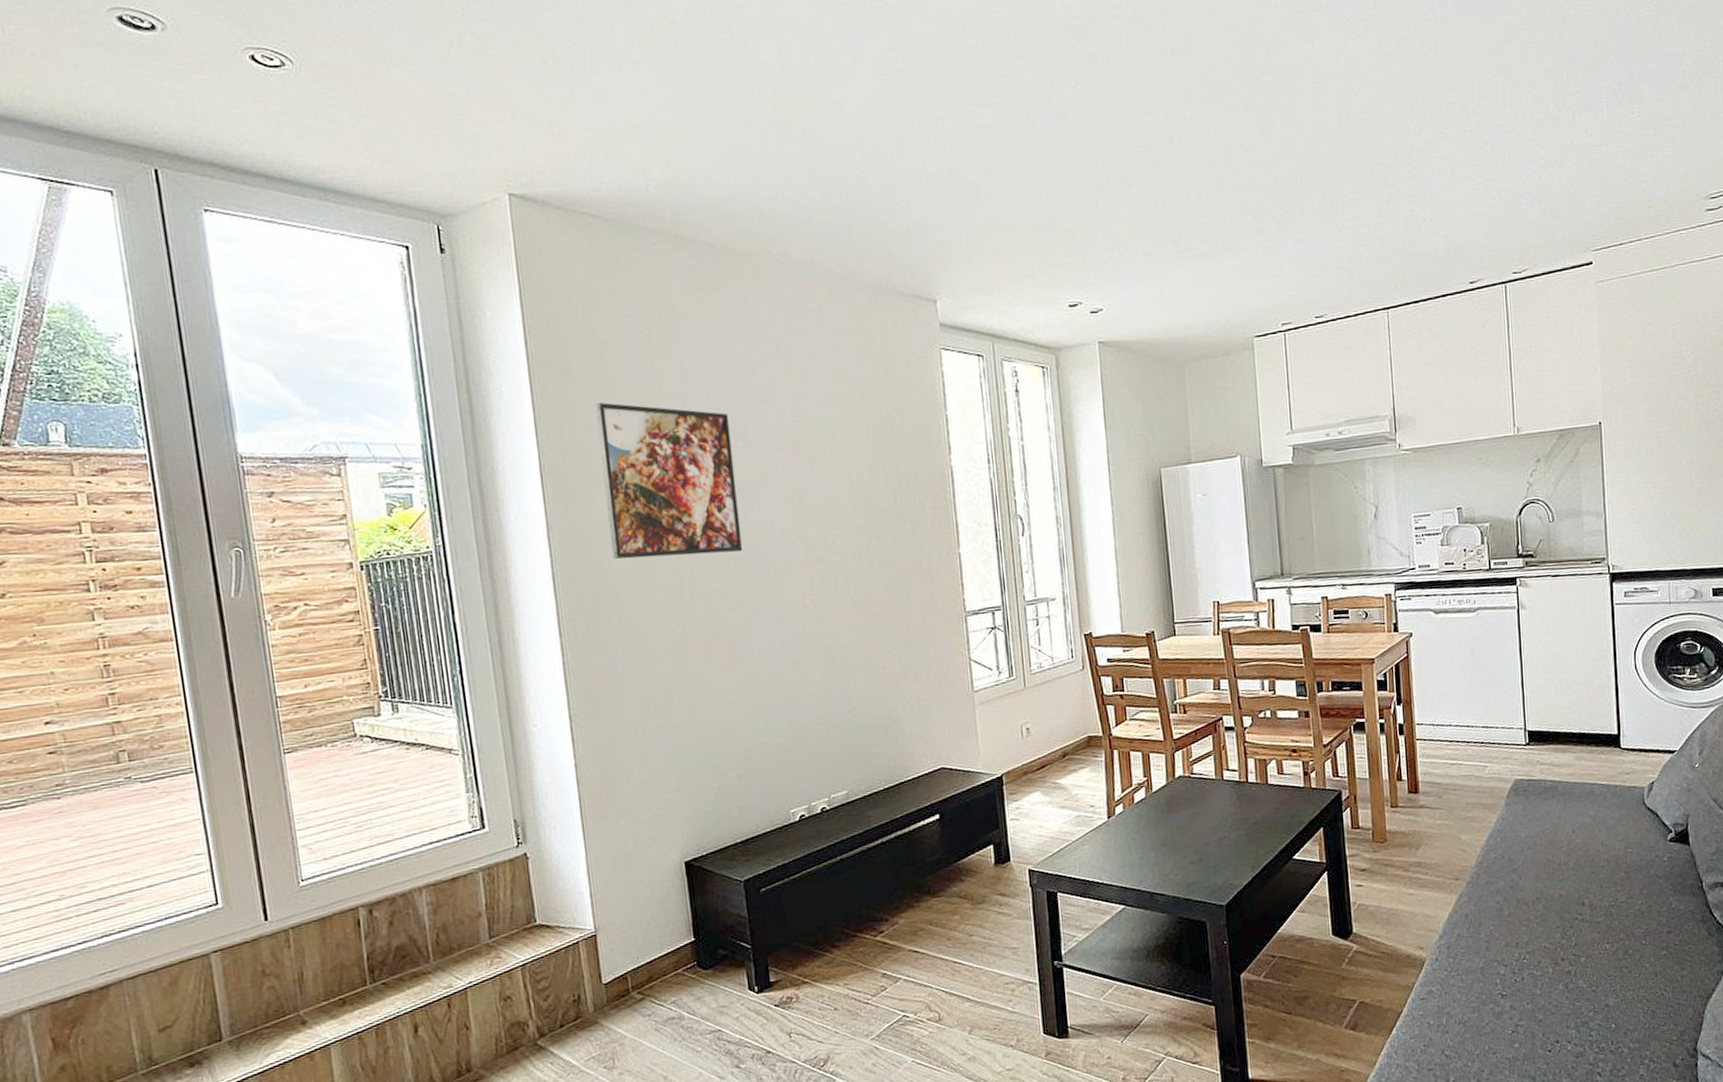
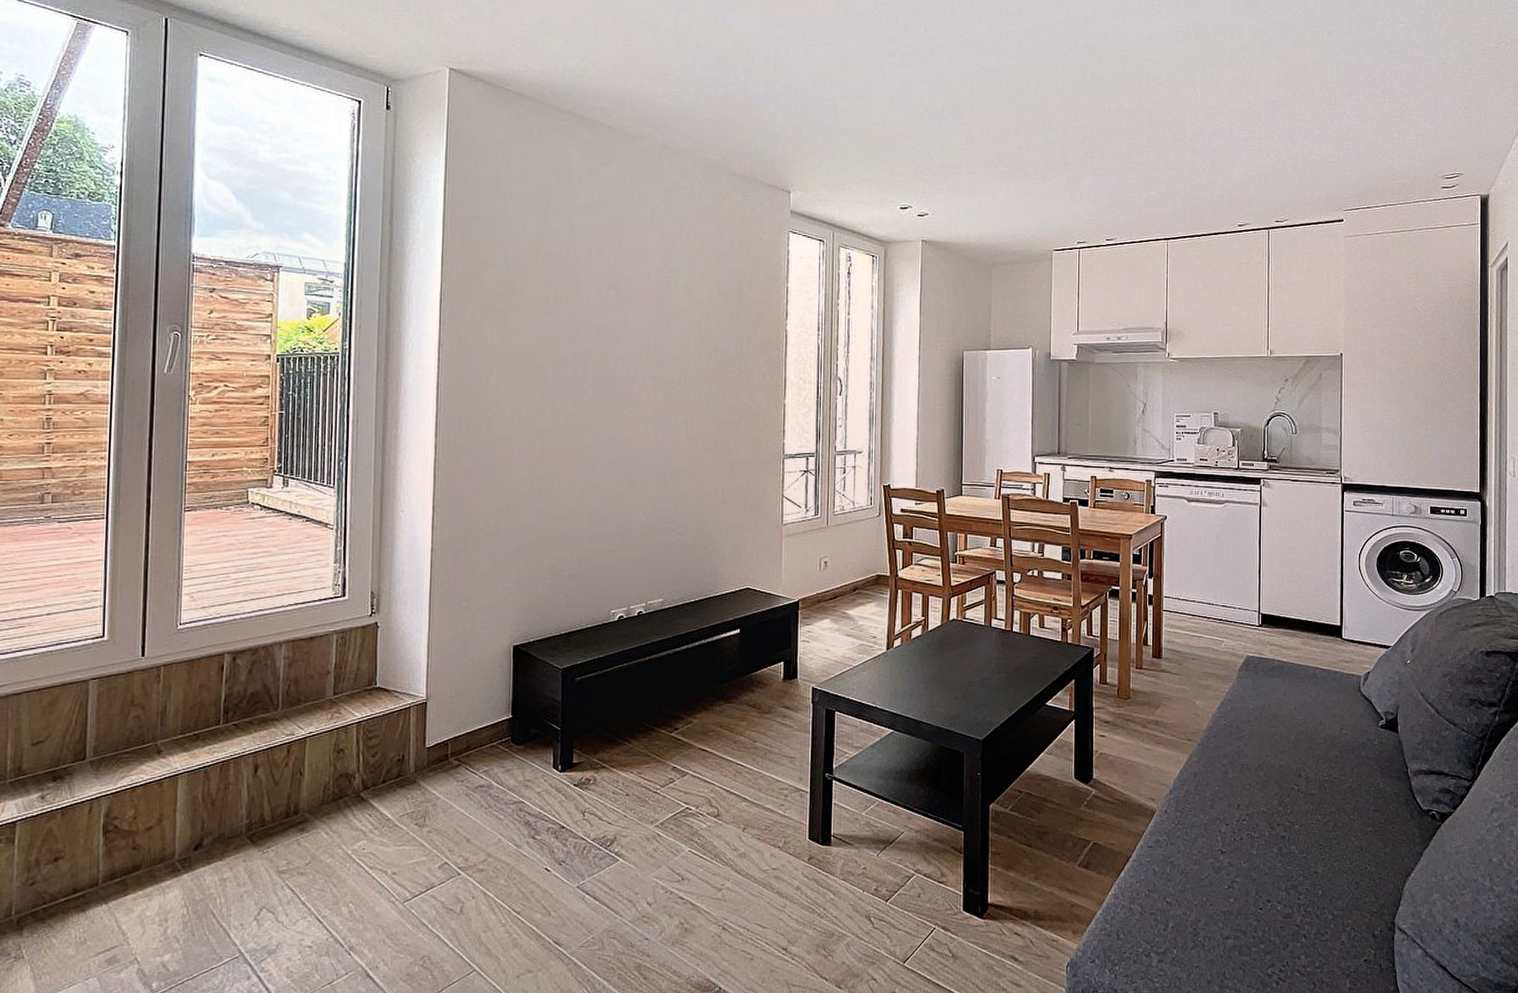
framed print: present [595,403,743,559] -> none [491,245,605,382]

